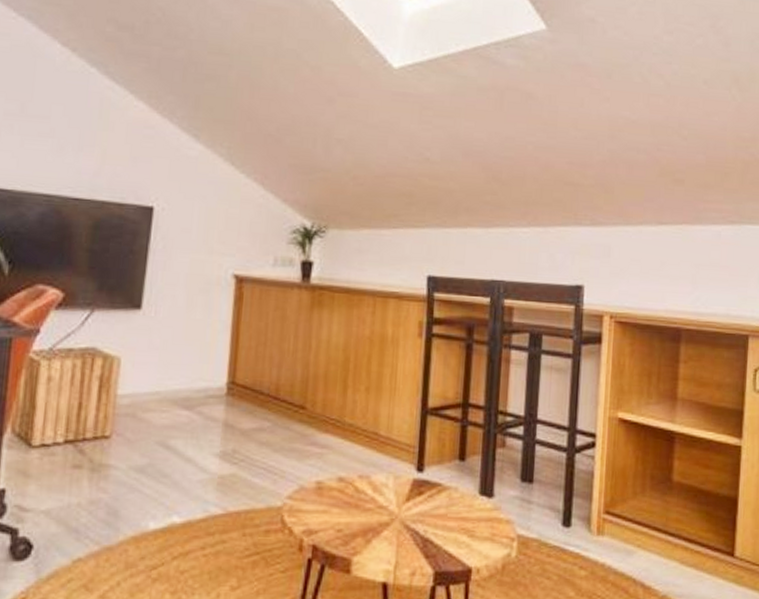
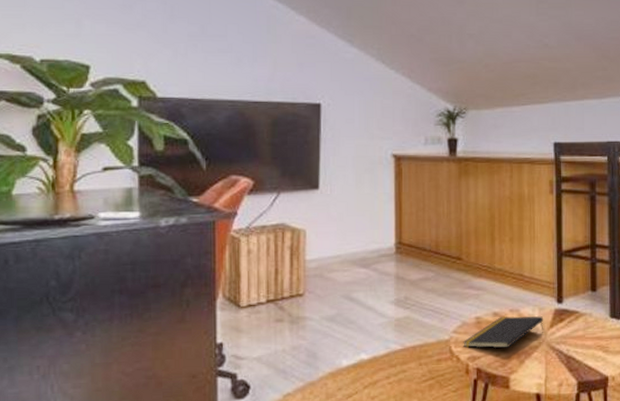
notepad: none [298,483,399,523] -> present [463,315,544,349]

